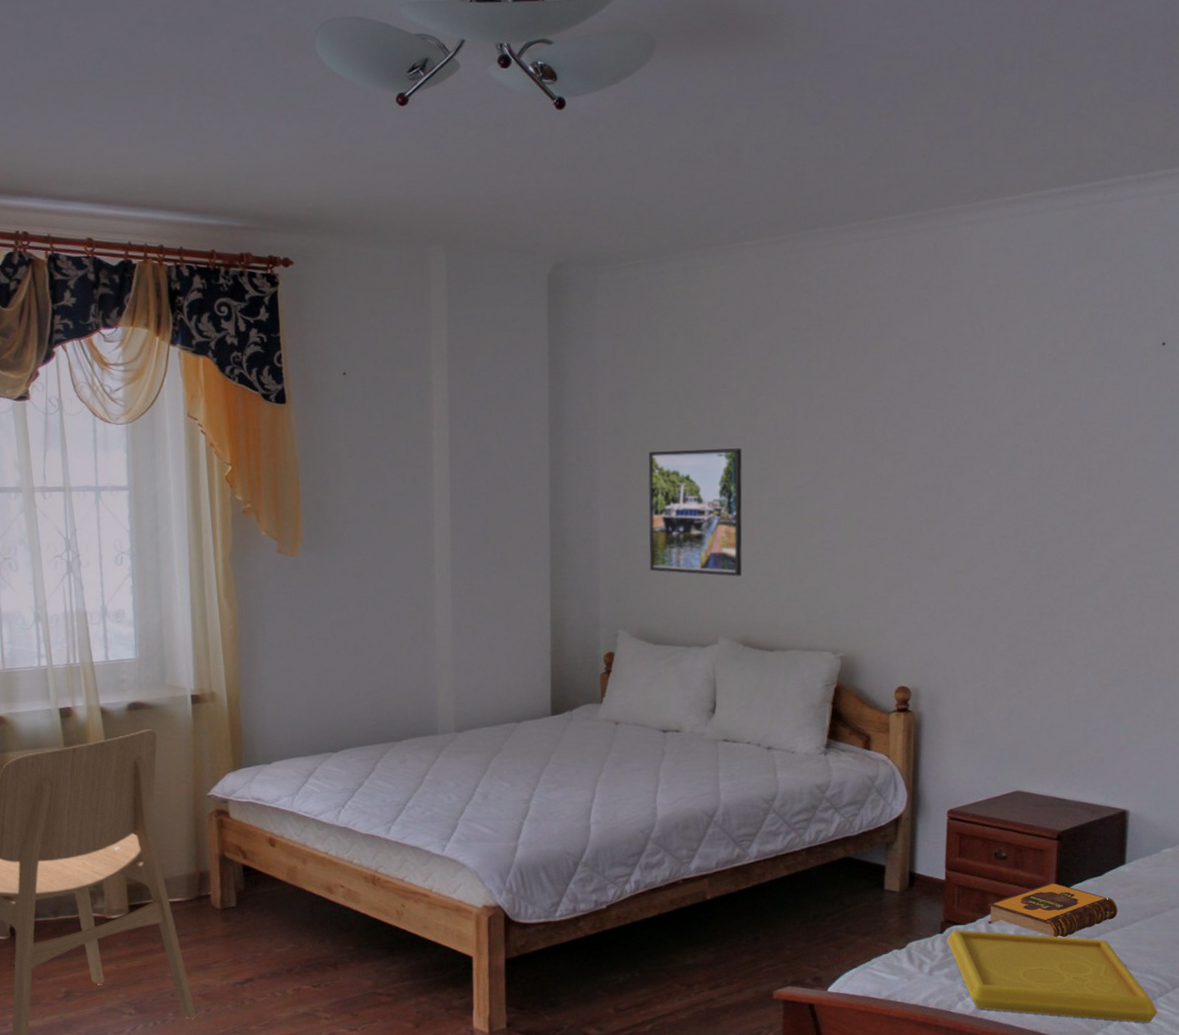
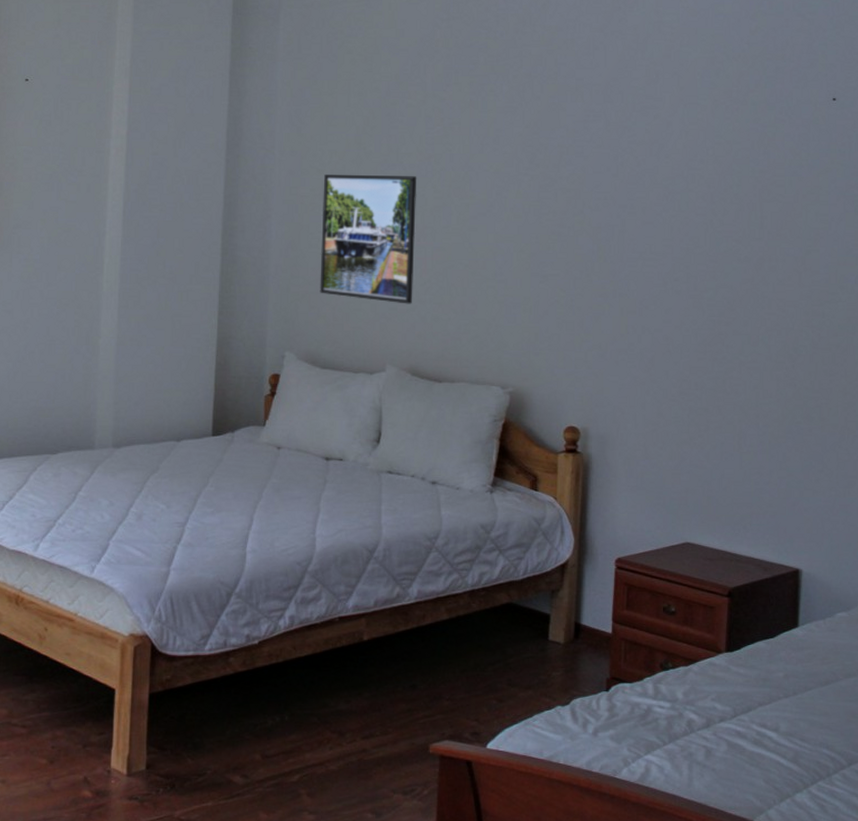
serving tray: present [947,929,1157,1023] -> none [613,688,832,802]
hardback book: present [988,882,1118,937] -> none [655,641,790,702]

